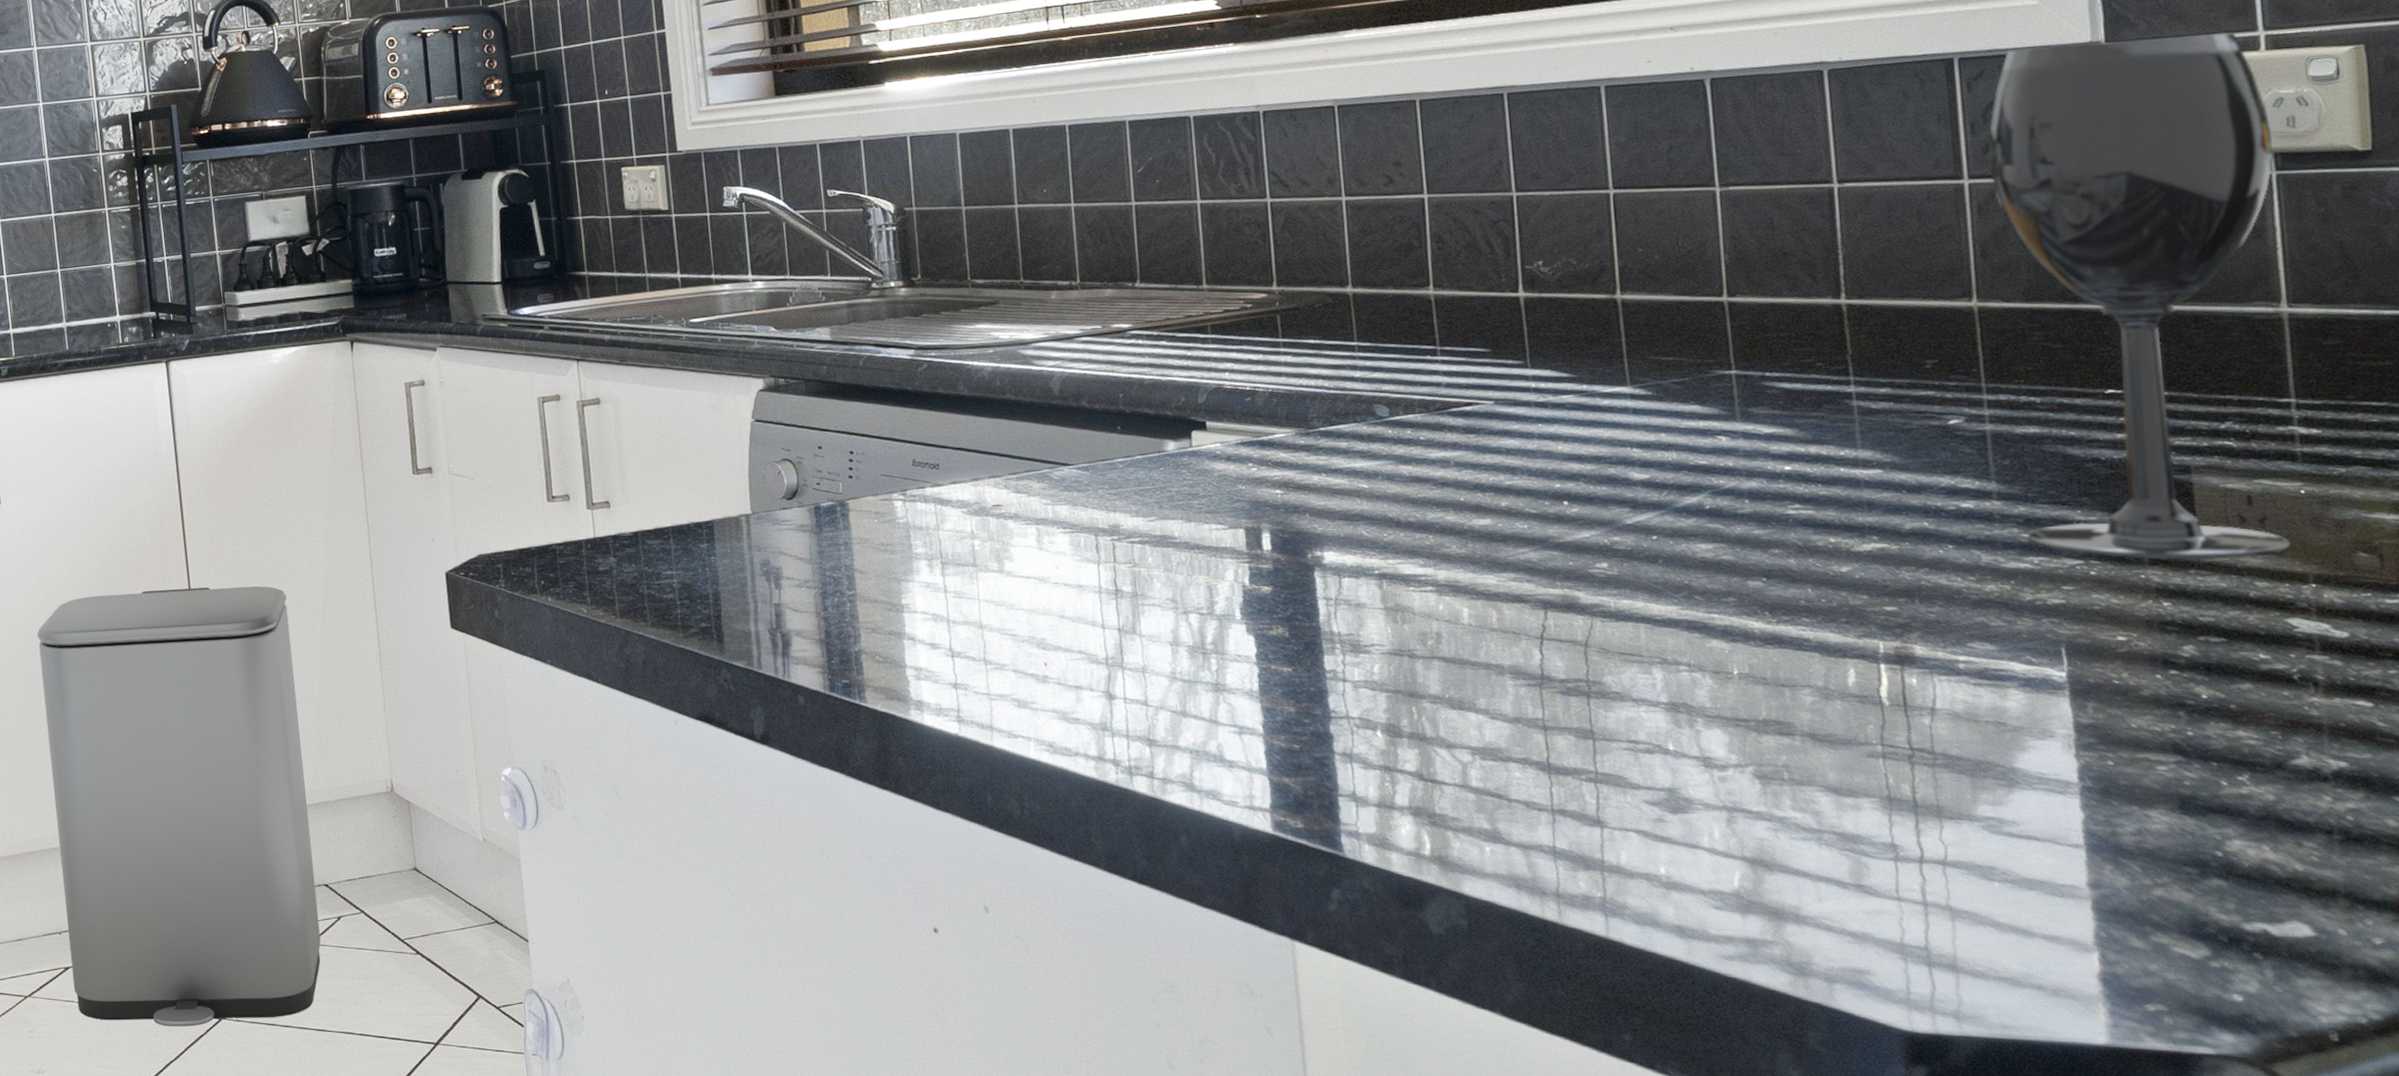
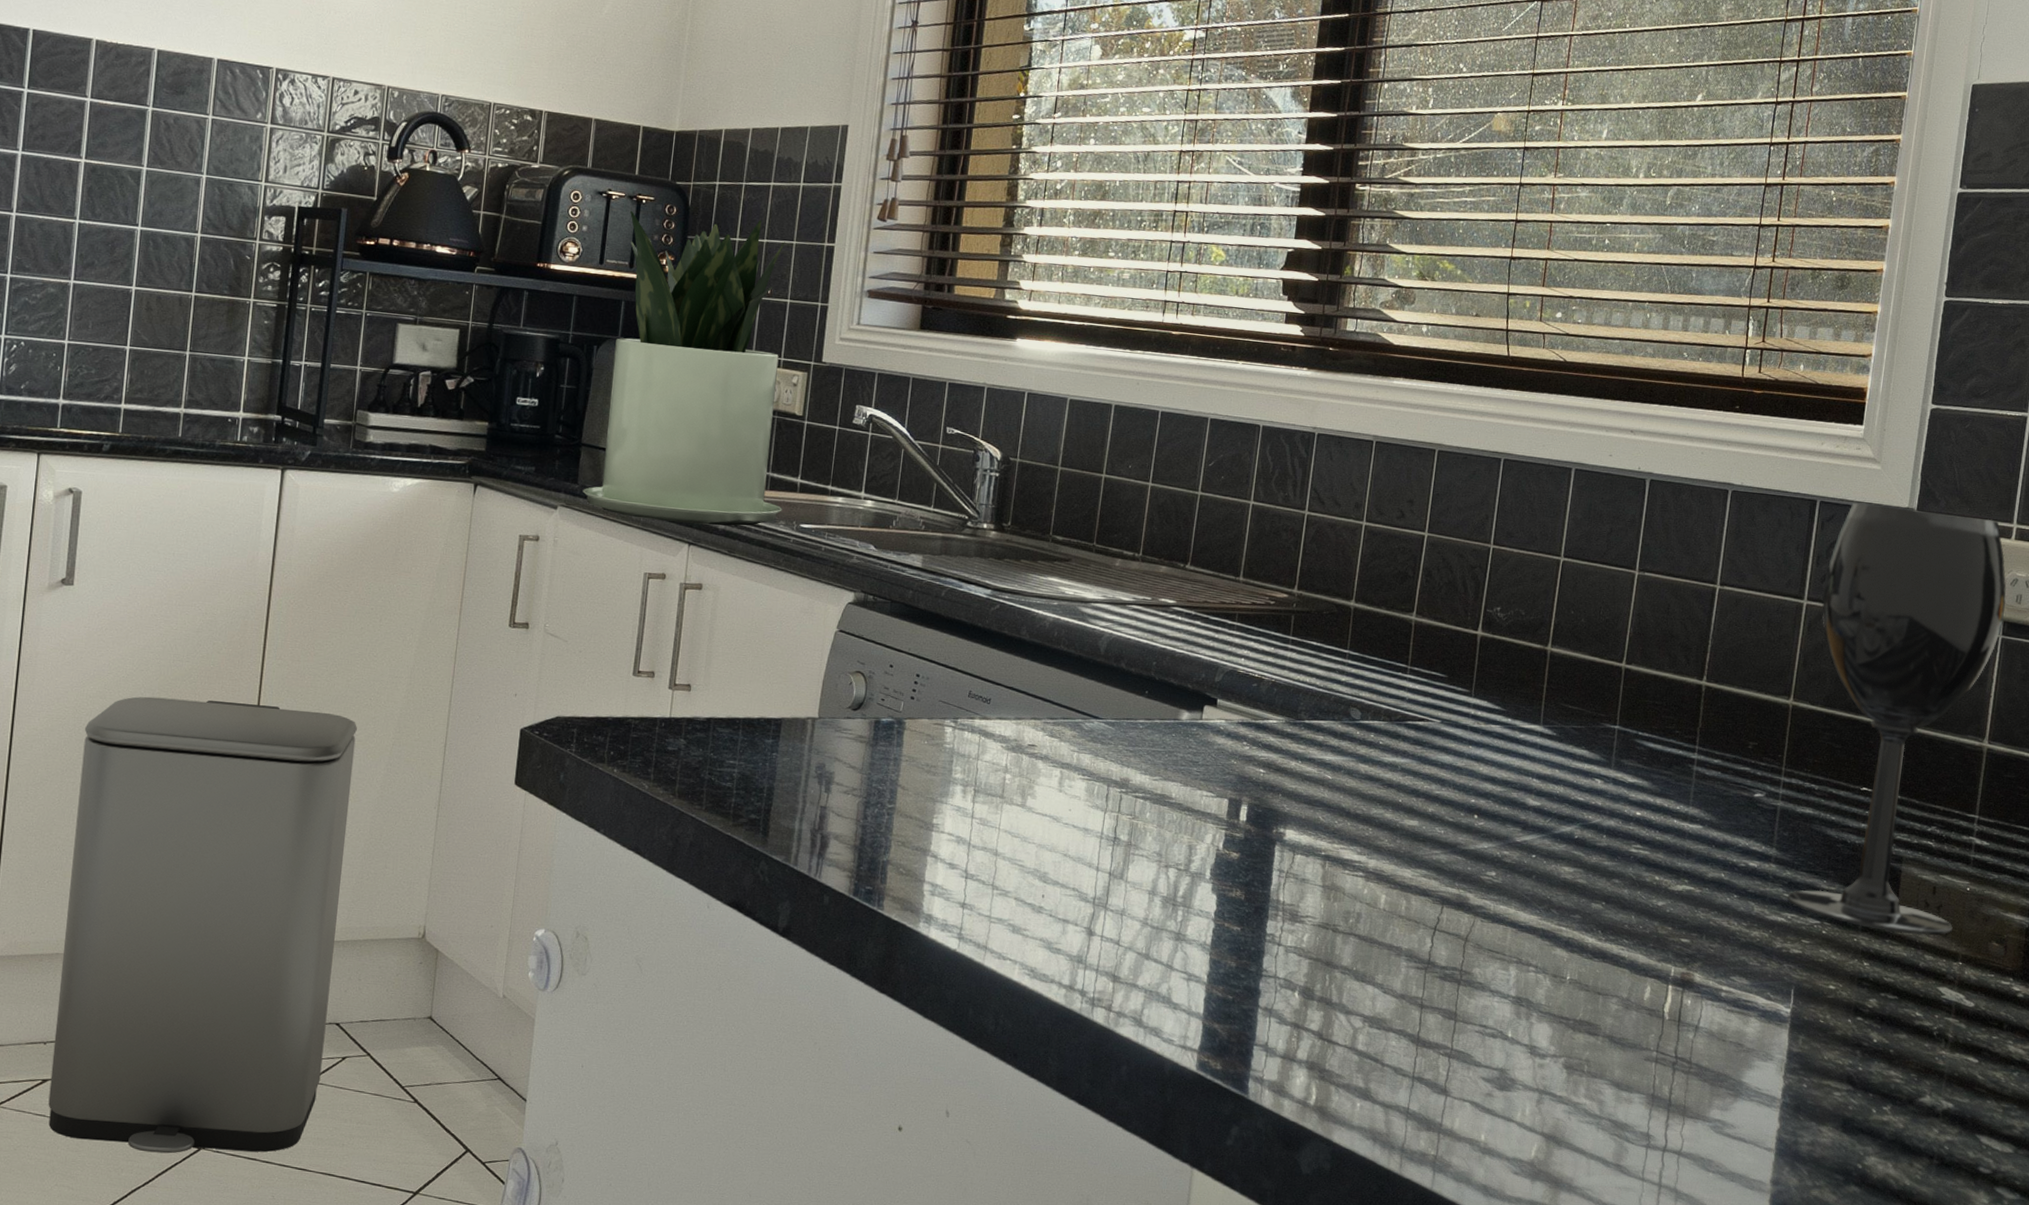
planter: none [448,23,668,345] -> present [582,210,785,526]

